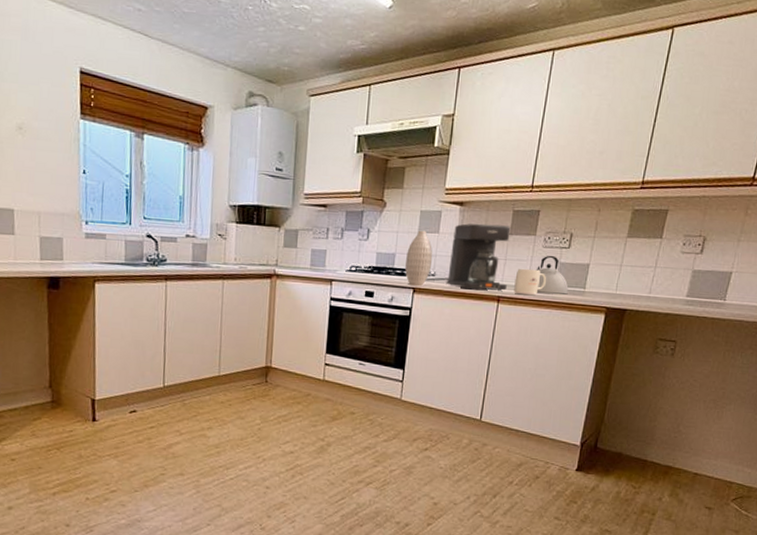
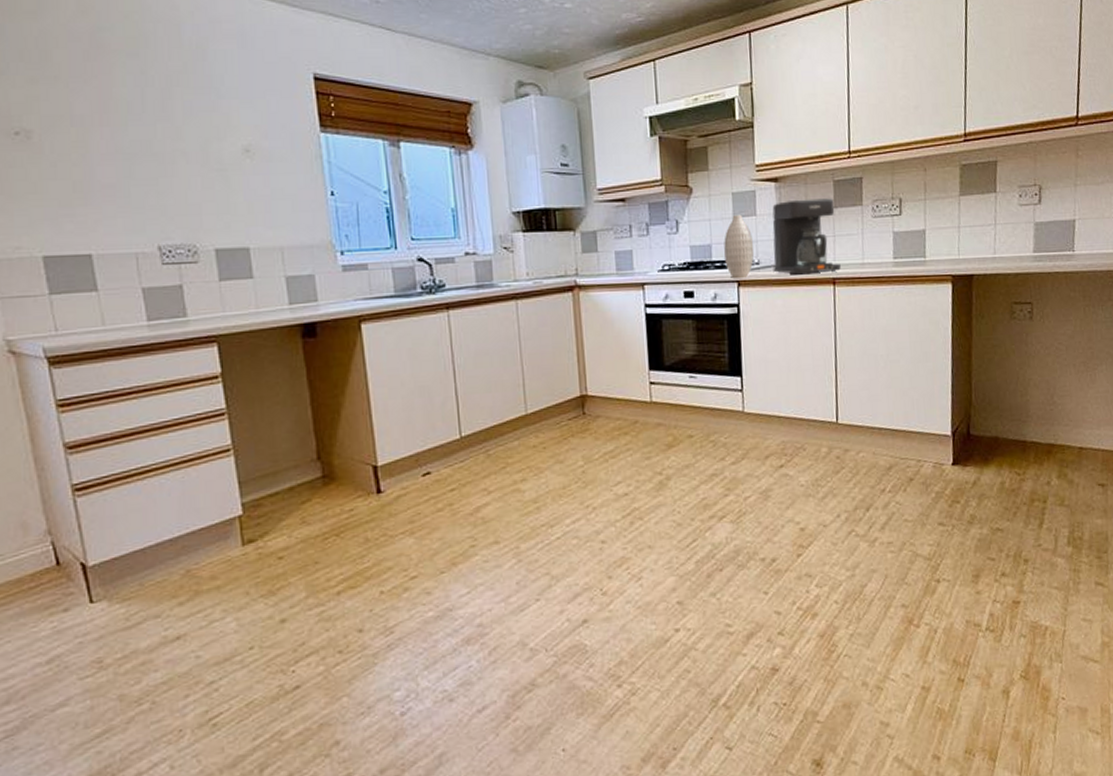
mug: present [514,268,547,295] -> none [848,242,883,272]
kettle: present [536,255,569,295] -> none [869,225,908,268]

